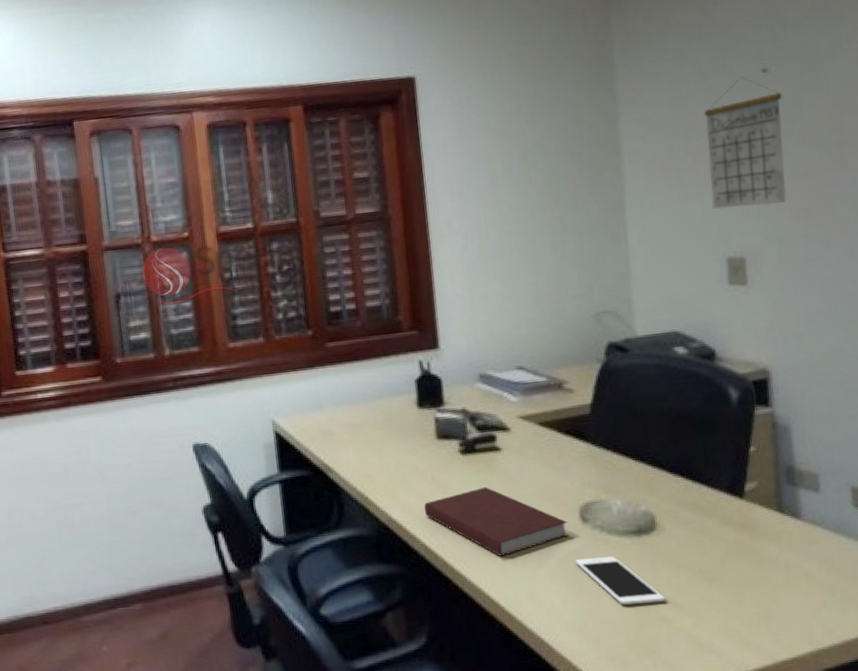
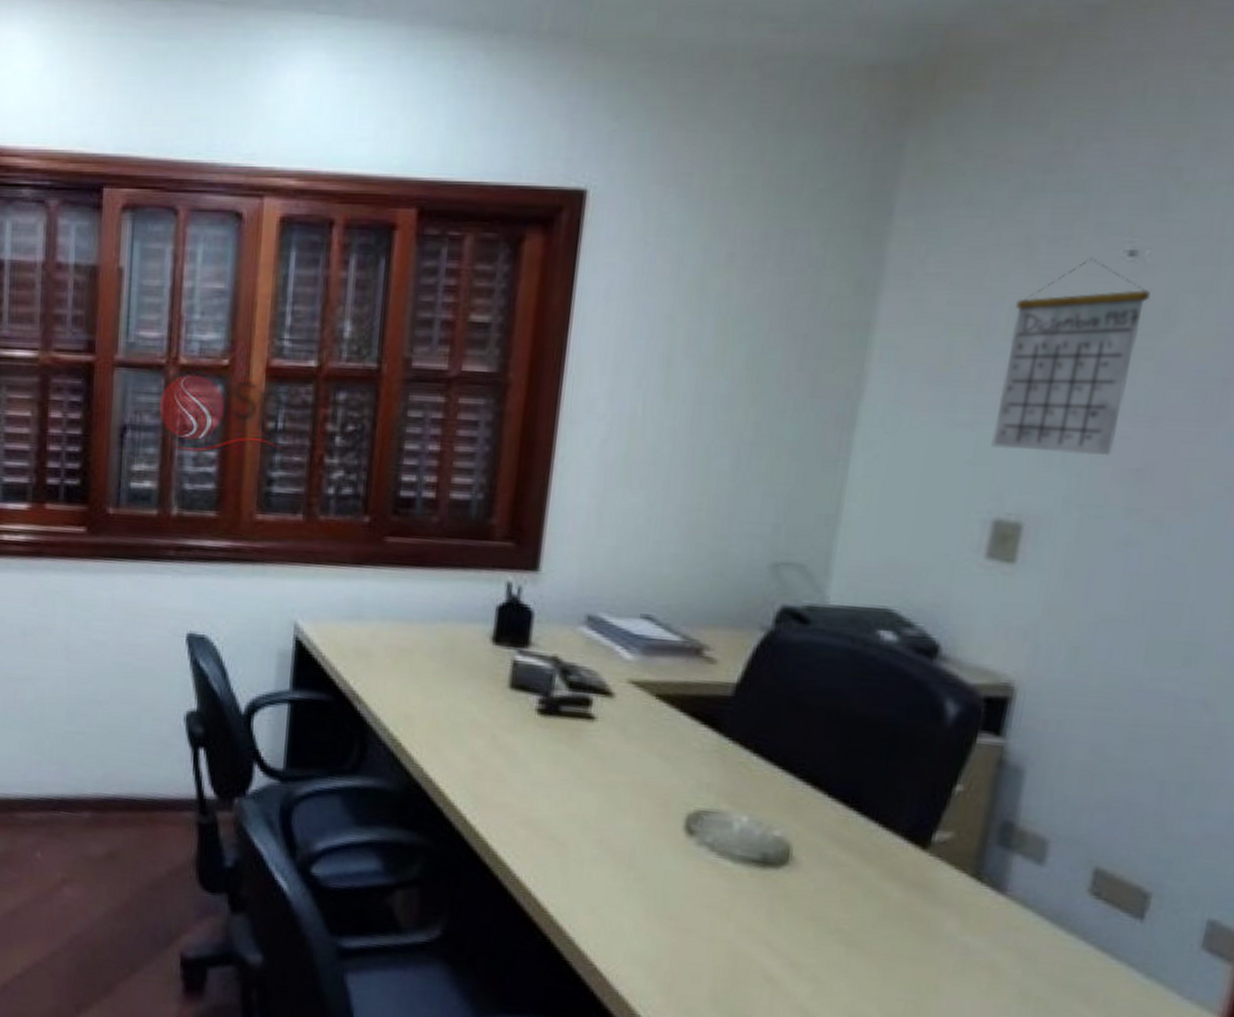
notebook: present [424,487,568,556] -> none [472,762,666,854]
cell phone: present [574,556,665,606] -> none [663,878,778,958]

